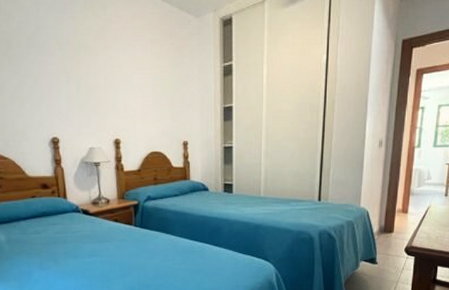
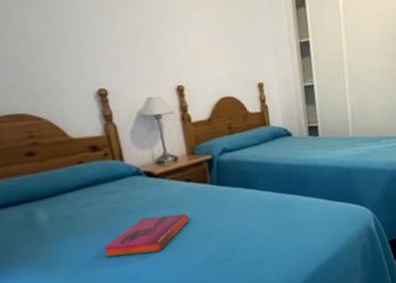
hardback book: none [45,248,115,279] -> present [103,213,190,257]

